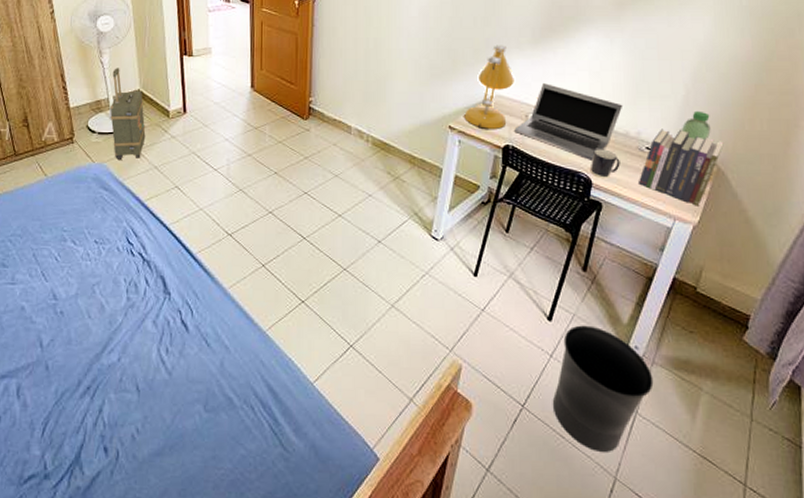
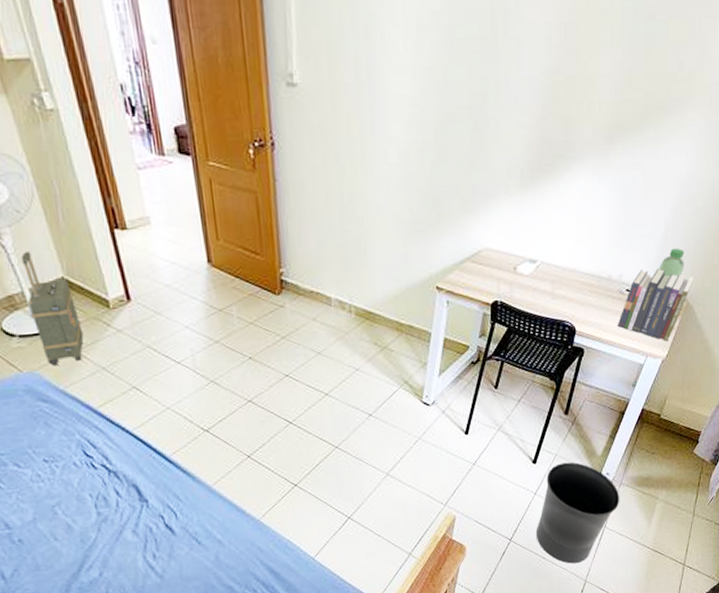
table lamp: present [464,45,514,130] -> none [452,191,503,287]
laptop: present [514,83,623,160] -> none [503,231,608,308]
mug: present [589,149,620,178] -> none [574,295,602,325]

